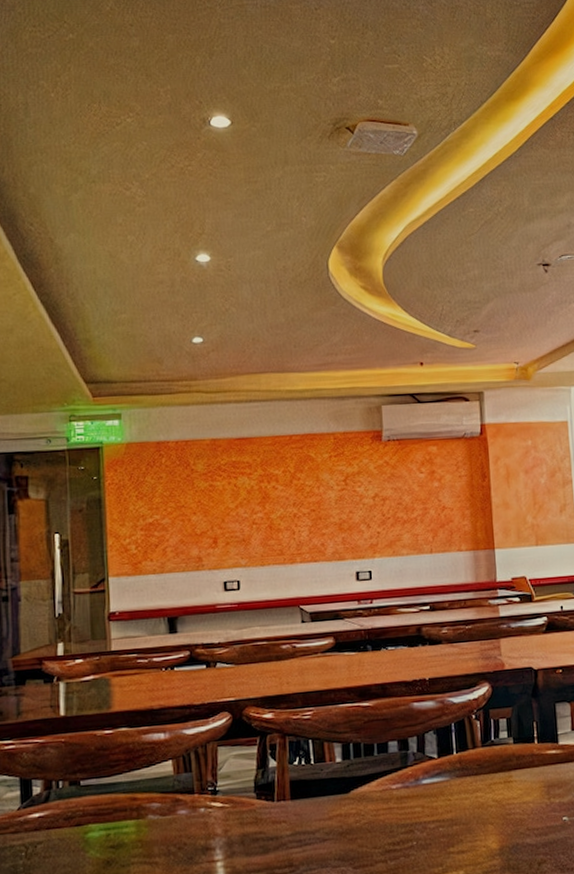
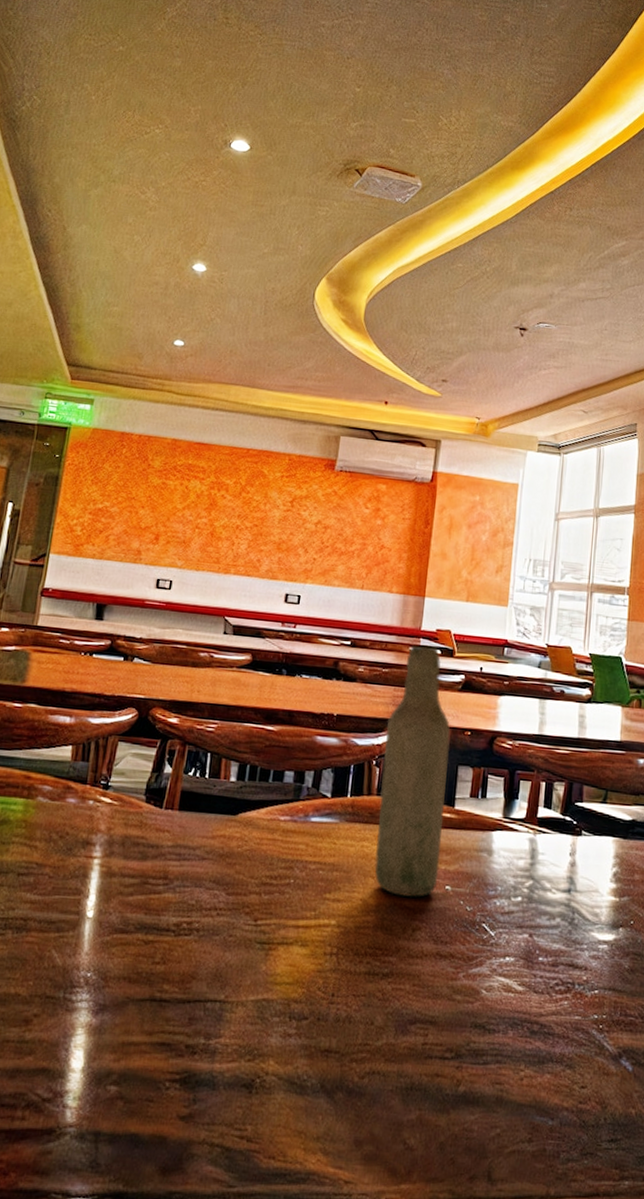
bottle: none [479,594,555,836] -> present [374,644,451,898]

